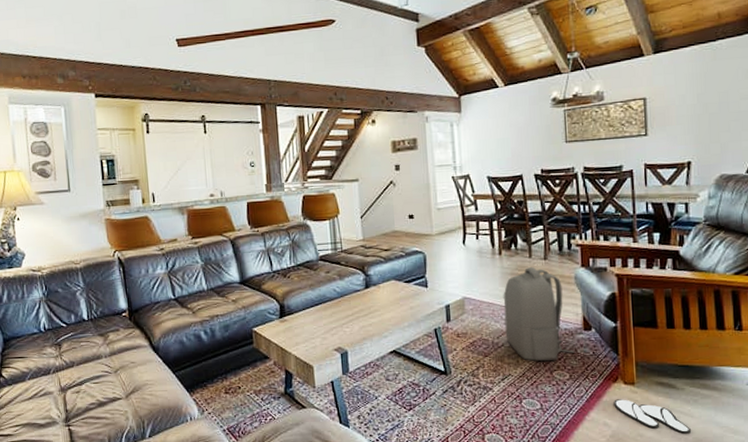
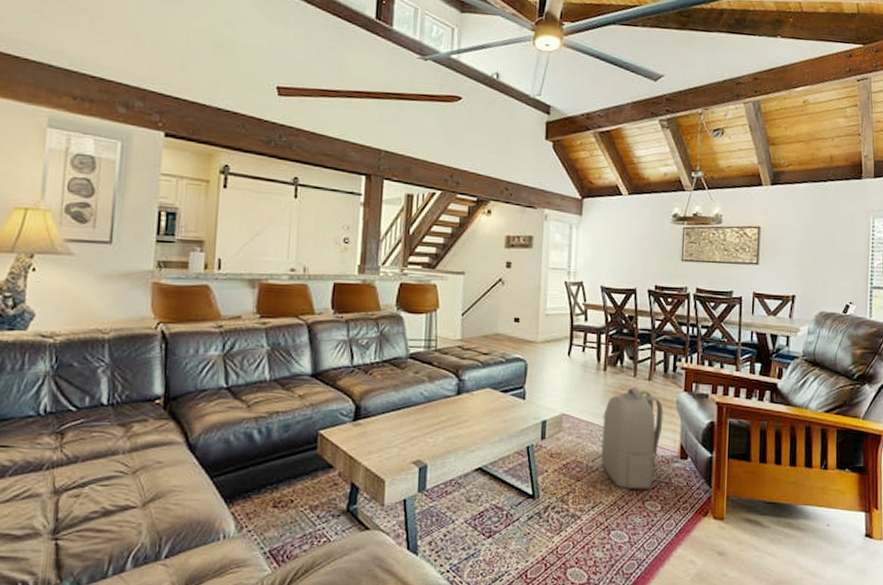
slippers: present [614,399,692,434] -> none [702,535,773,575]

